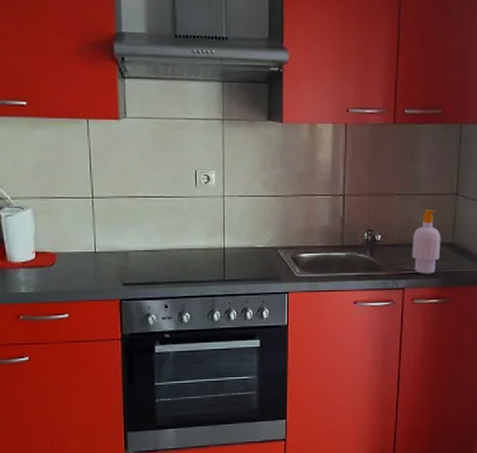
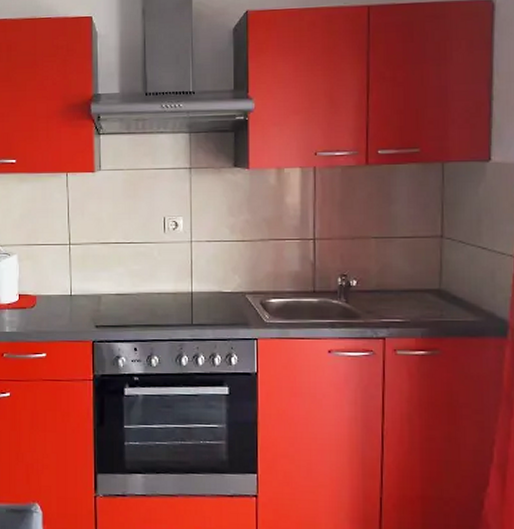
soap bottle: present [412,210,441,274] -> none [392,254,426,323]

